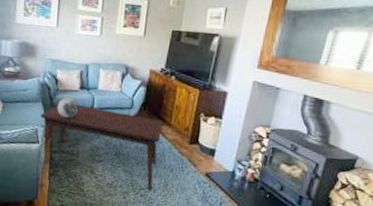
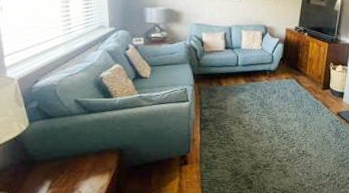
coffee table: present [40,105,163,190] -> none [188,64,299,133]
decorative sphere: present [57,97,79,118] -> none [204,57,225,76]

